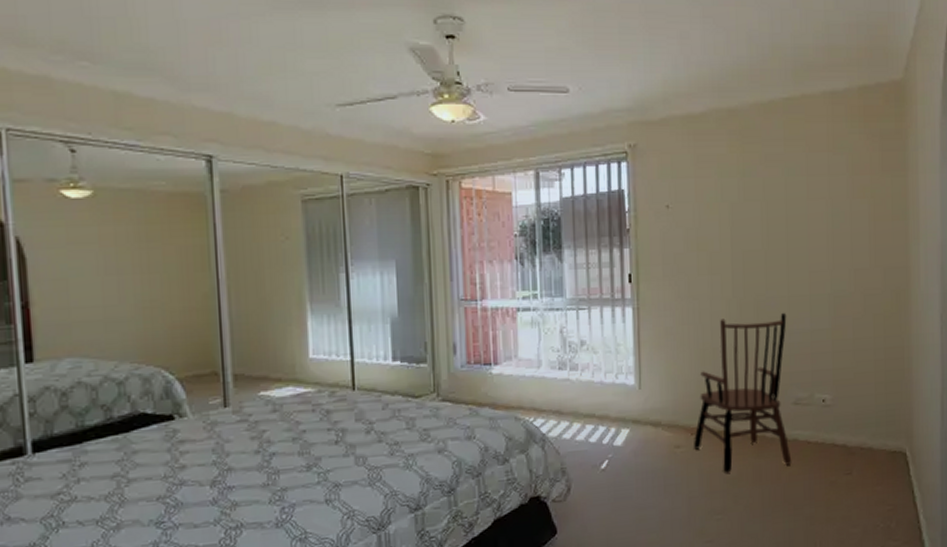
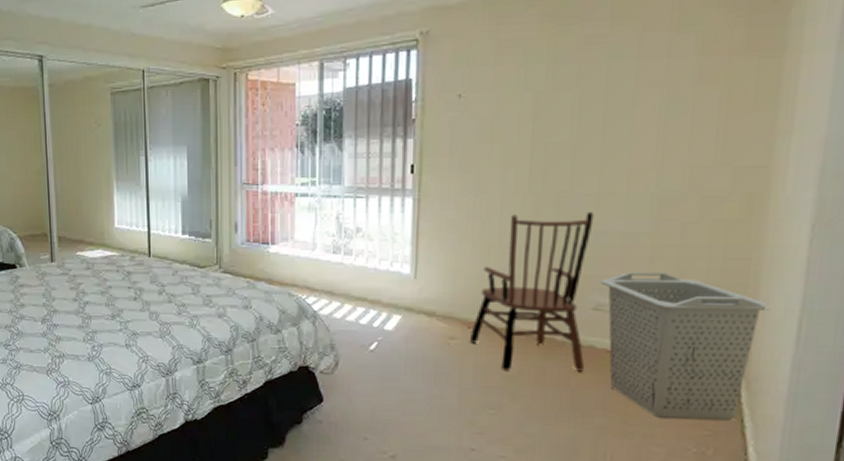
laundry basket: none [796,364,920,500] -> present [600,272,769,421]

